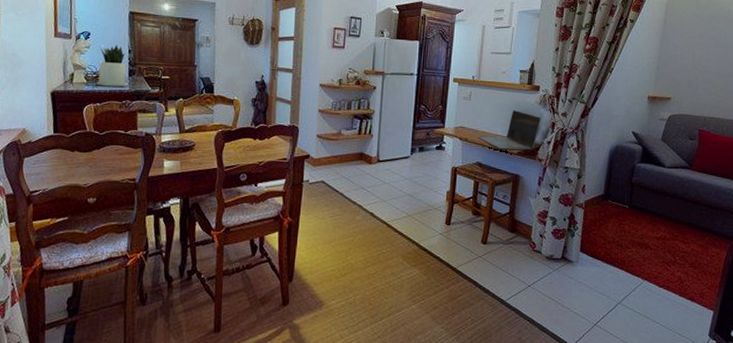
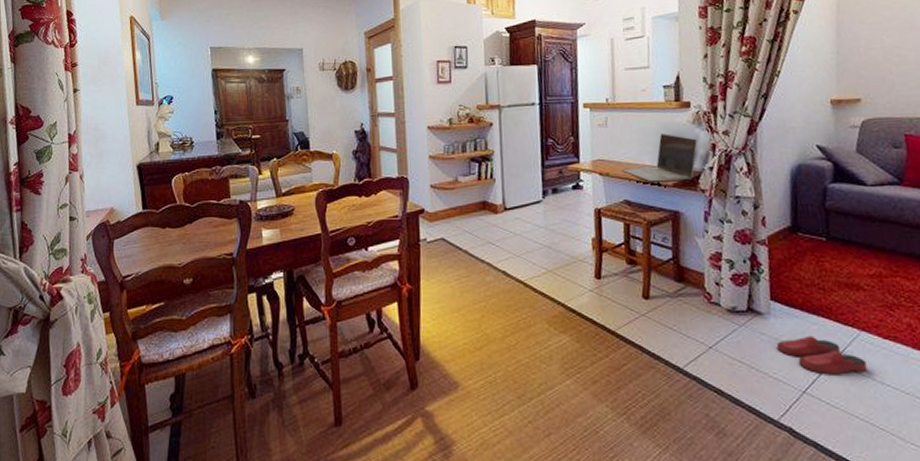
planter: present [96,45,128,88] -> none [183,106,216,154]
slippers: none [579,281,644,313] -> present [776,335,867,375]

